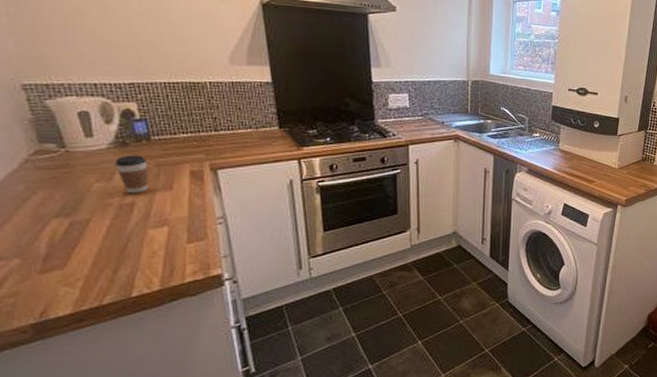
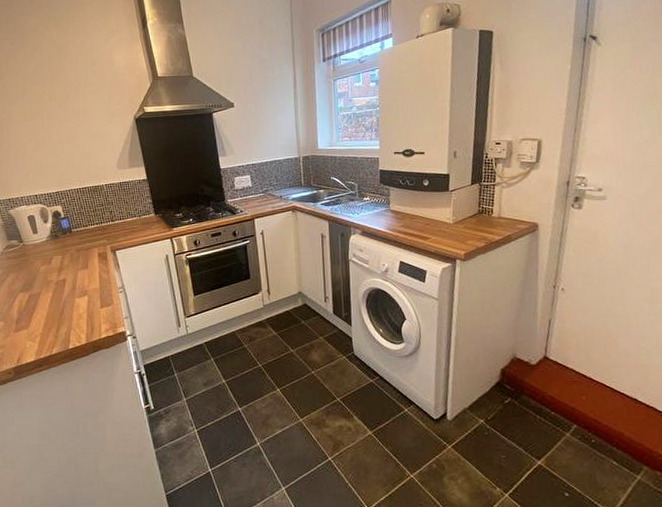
coffee cup: present [114,155,149,194] -> none [51,244,73,273]

